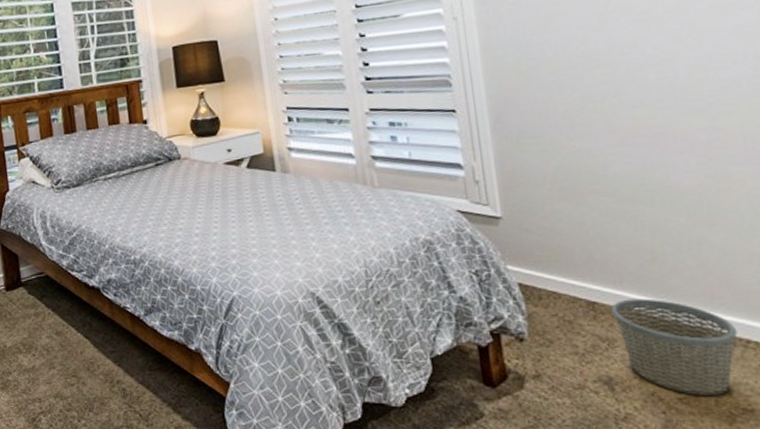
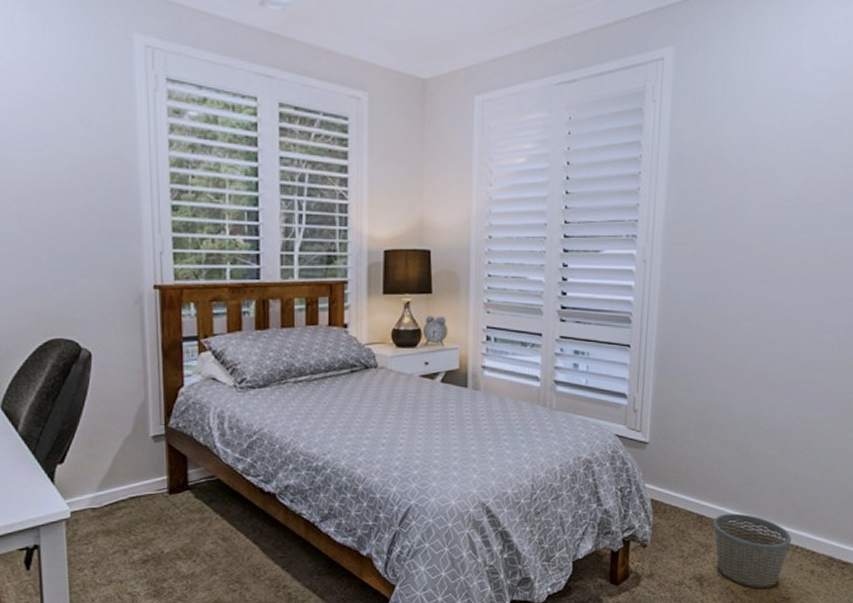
alarm clock: none [221,102,247,133] -> present [423,316,448,347]

